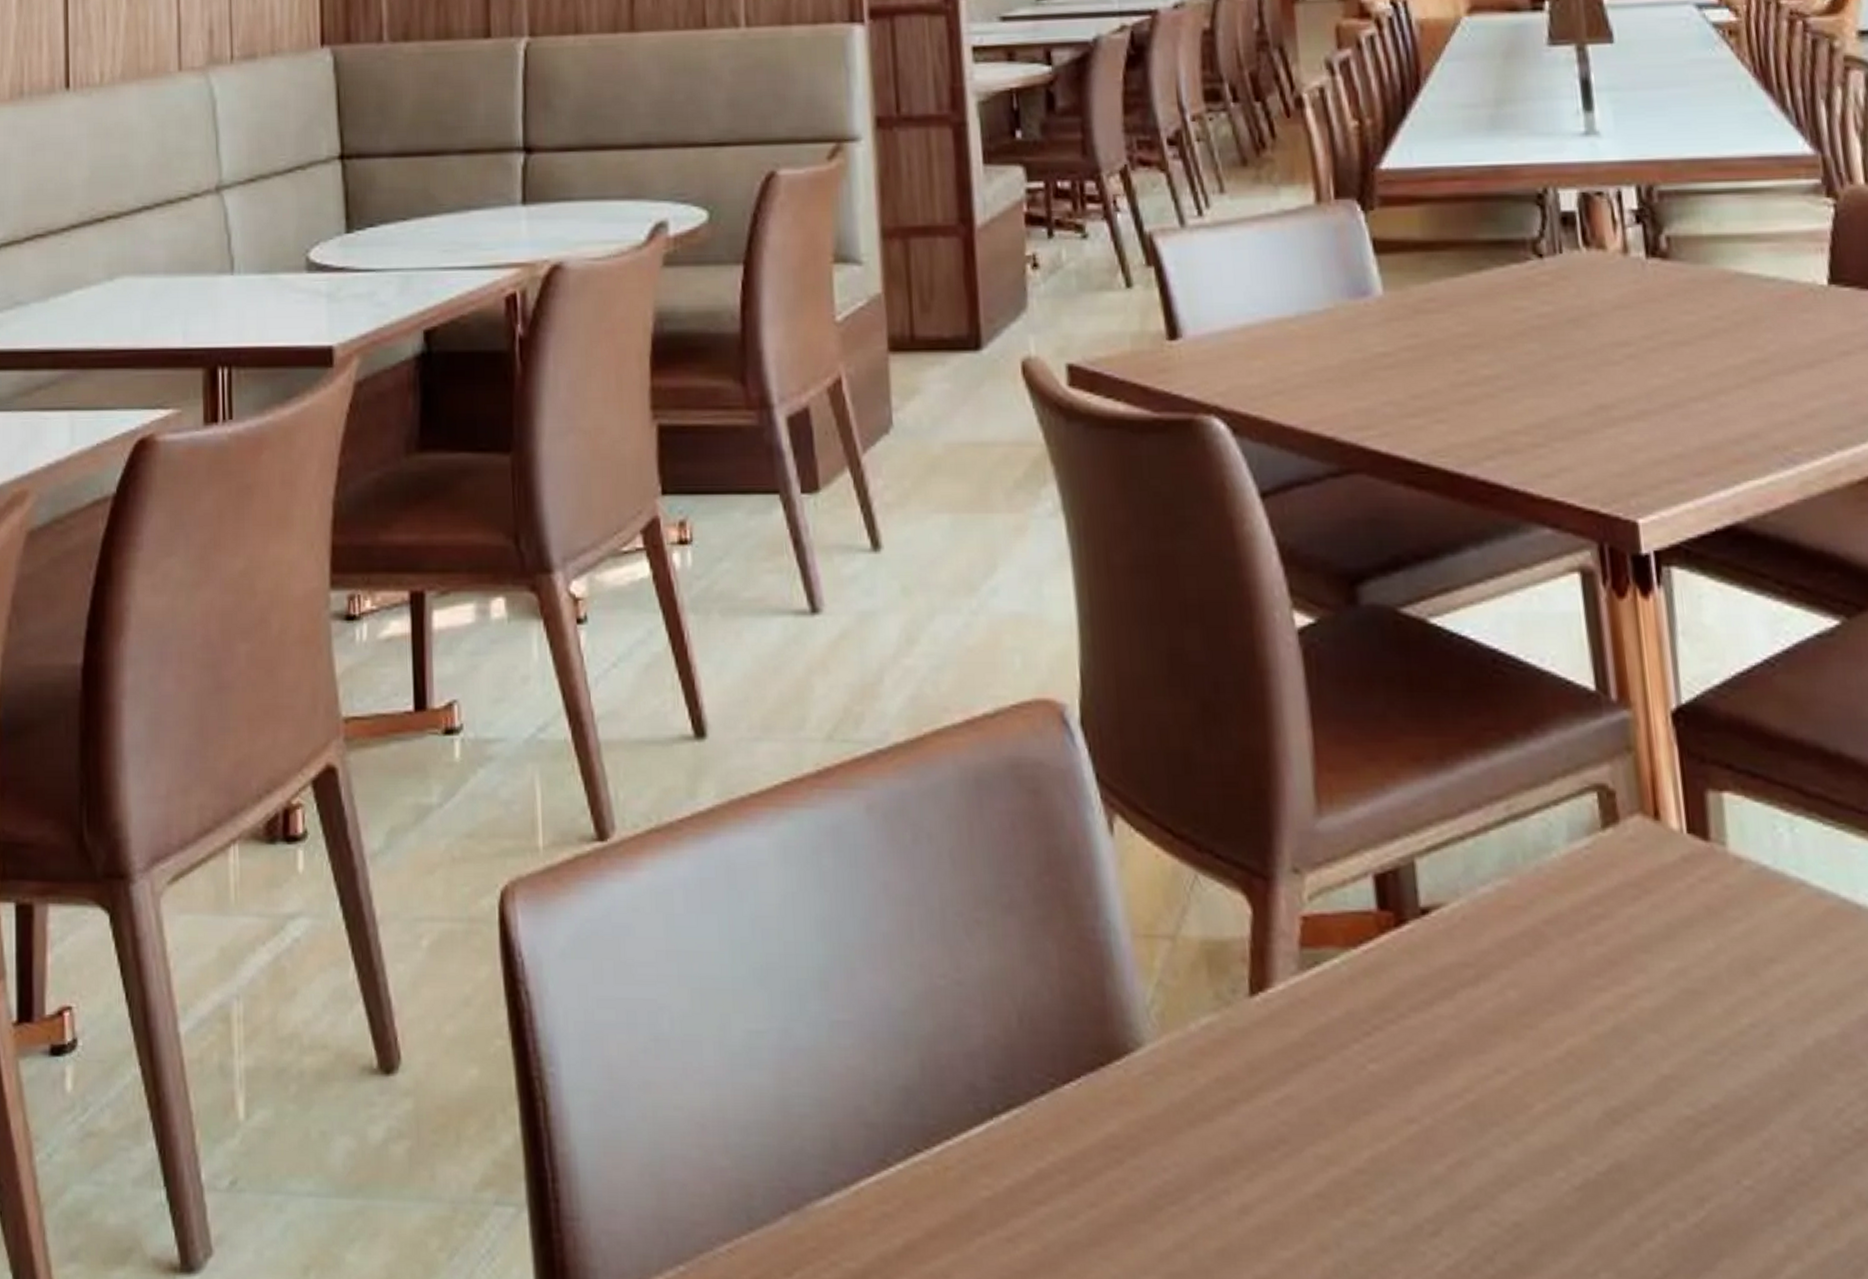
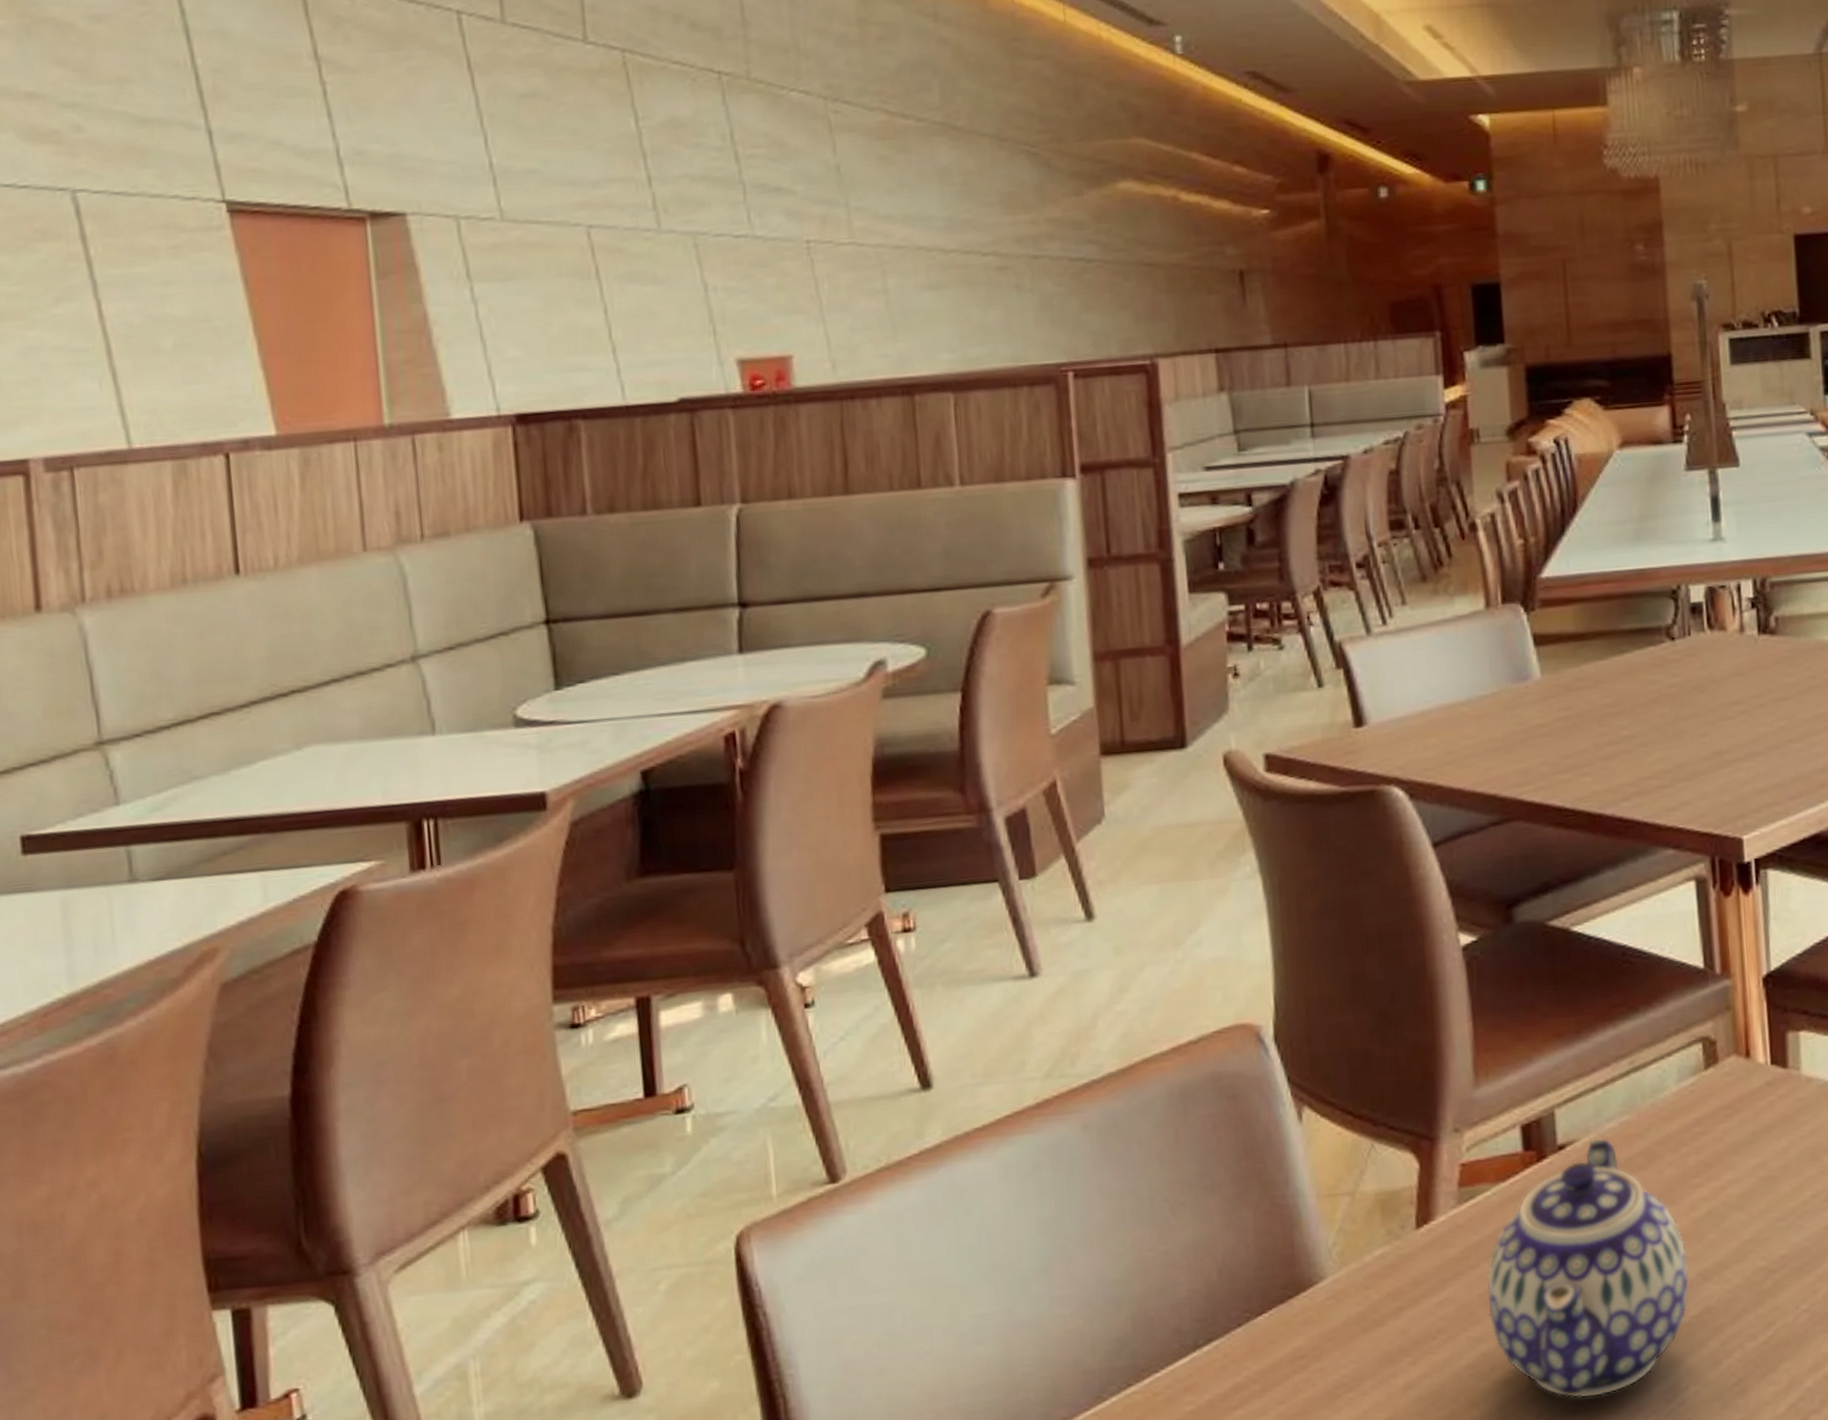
teapot: none [1336,904,1594,1267] -> present [1486,1137,1690,1399]

